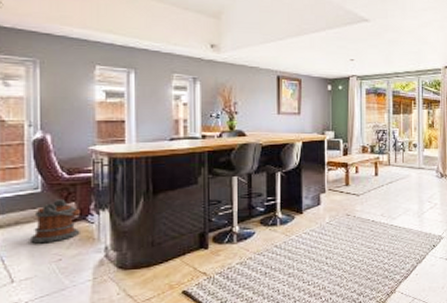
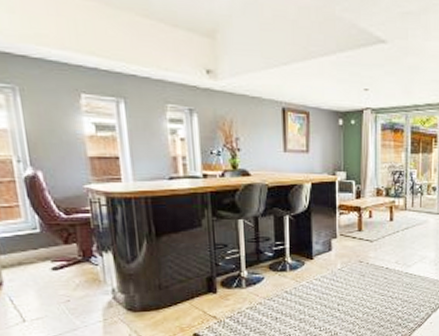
bucket: present [29,199,80,244] -> none [34,240,85,285]

